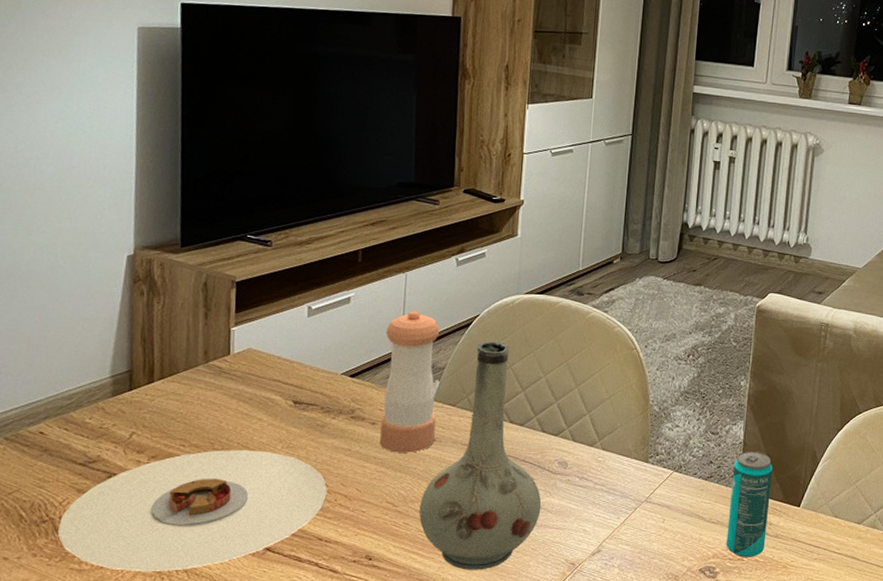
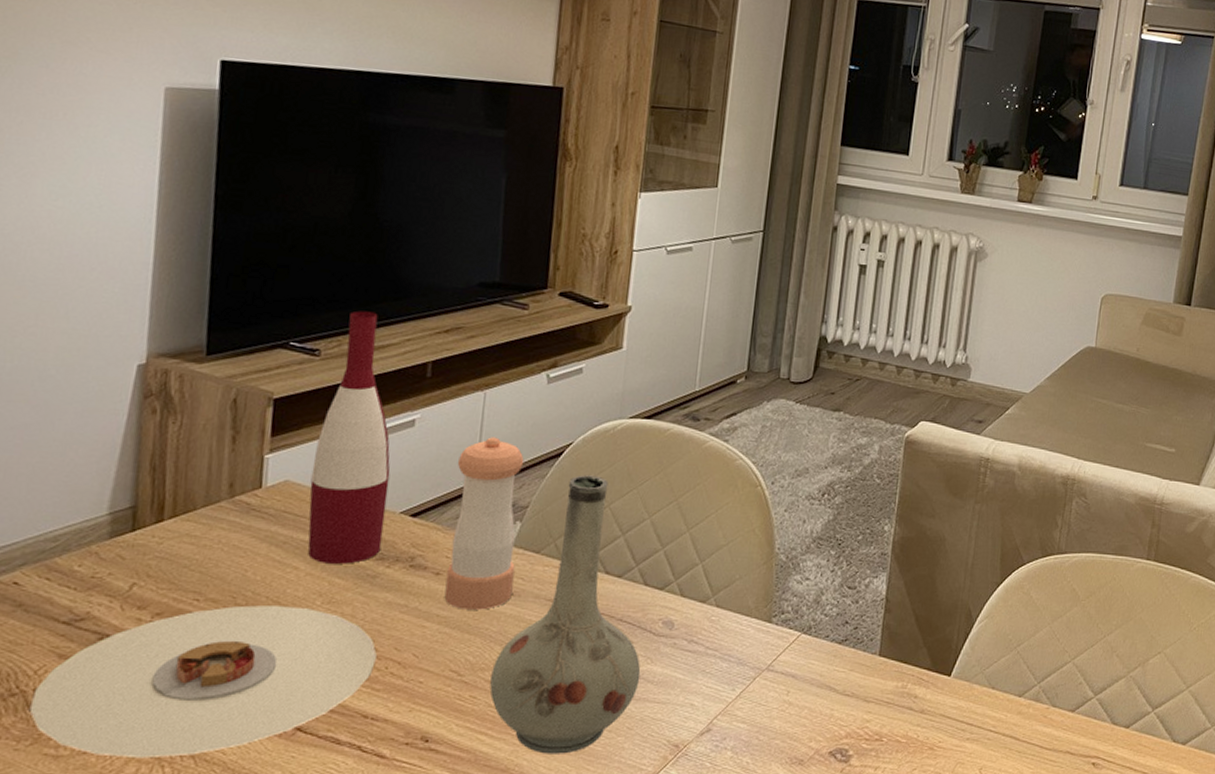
wine bottle: none [268,208,332,416] -> present [307,311,391,564]
beverage can: present [726,451,773,557] -> none [862,609,920,737]

